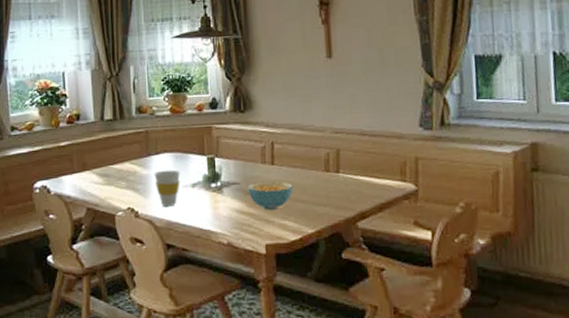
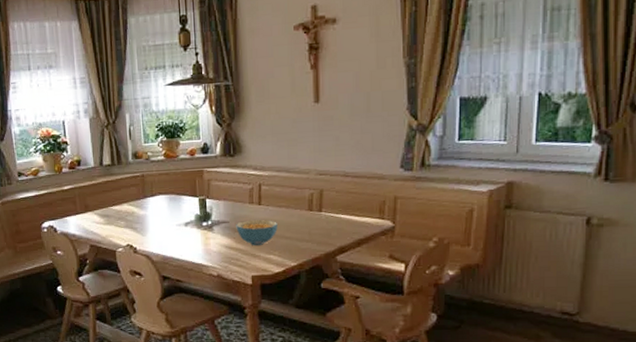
cup: present [154,170,180,206] -> none [150,210,174,243]

